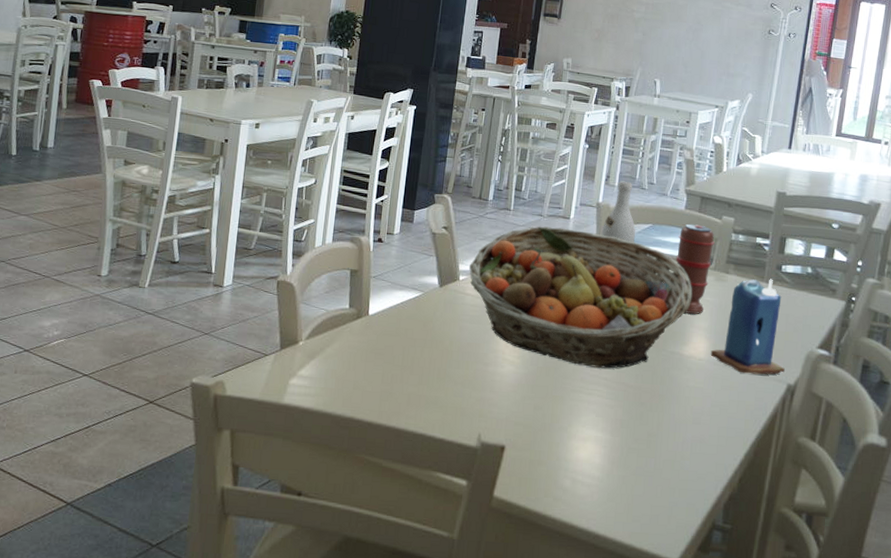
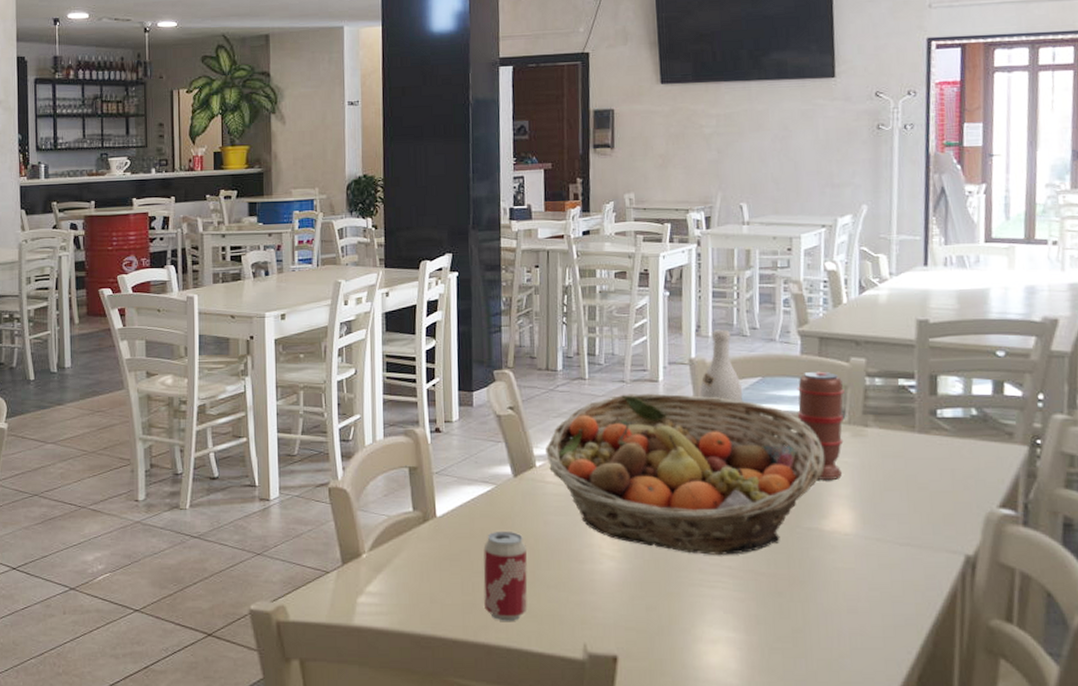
beverage can: none [399,332,442,410] -> present [483,531,528,621]
candle: present [710,279,785,375] -> none [858,427,959,547]

